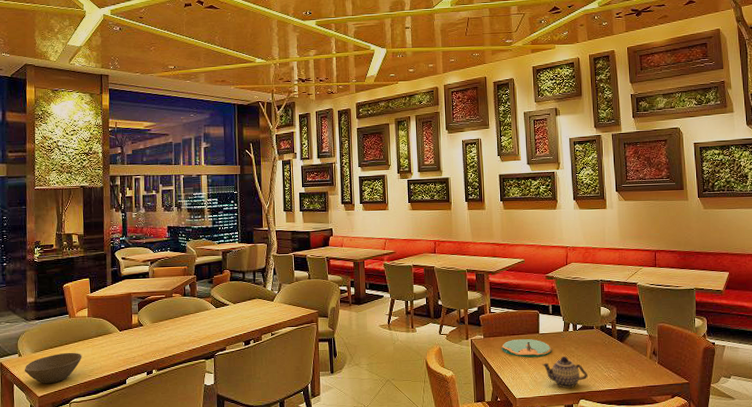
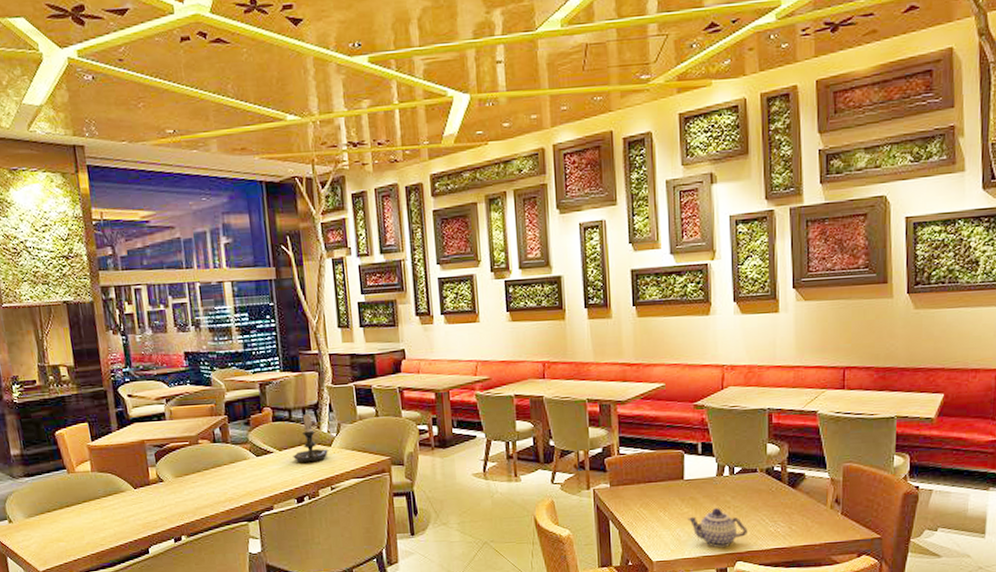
bowl: present [24,352,82,384] -> none [17,516,90,556]
candle holder: none [244,274,271,314] -> present [293,412,328,463]
plate: present [501,338,552,358] -> none [634,486,701,511]

